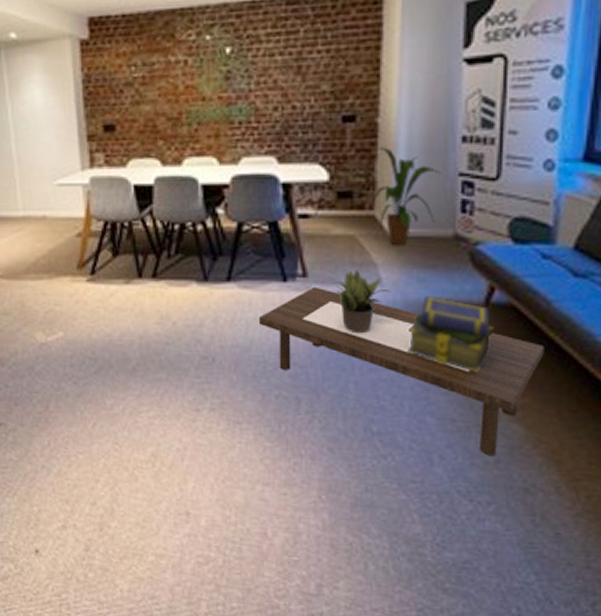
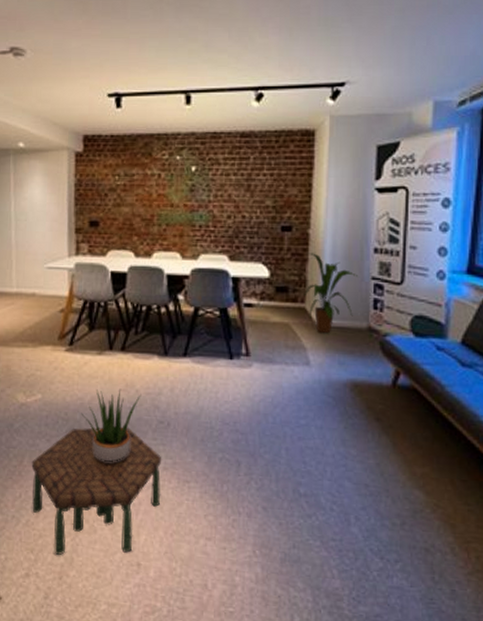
side table: none [58,365,209,505] -> present [31,427,161,555]
potted plant: none [110,321,180,404] -> present [81,388,141,462]
coffee table: present [258,286,544,455] -> none [208,364,440,518]
potted plant: present [335,269,391,333] -> none [272,352,317,406]
stack of books: present [407,296,494,372] -> none [330,377,400,443]

